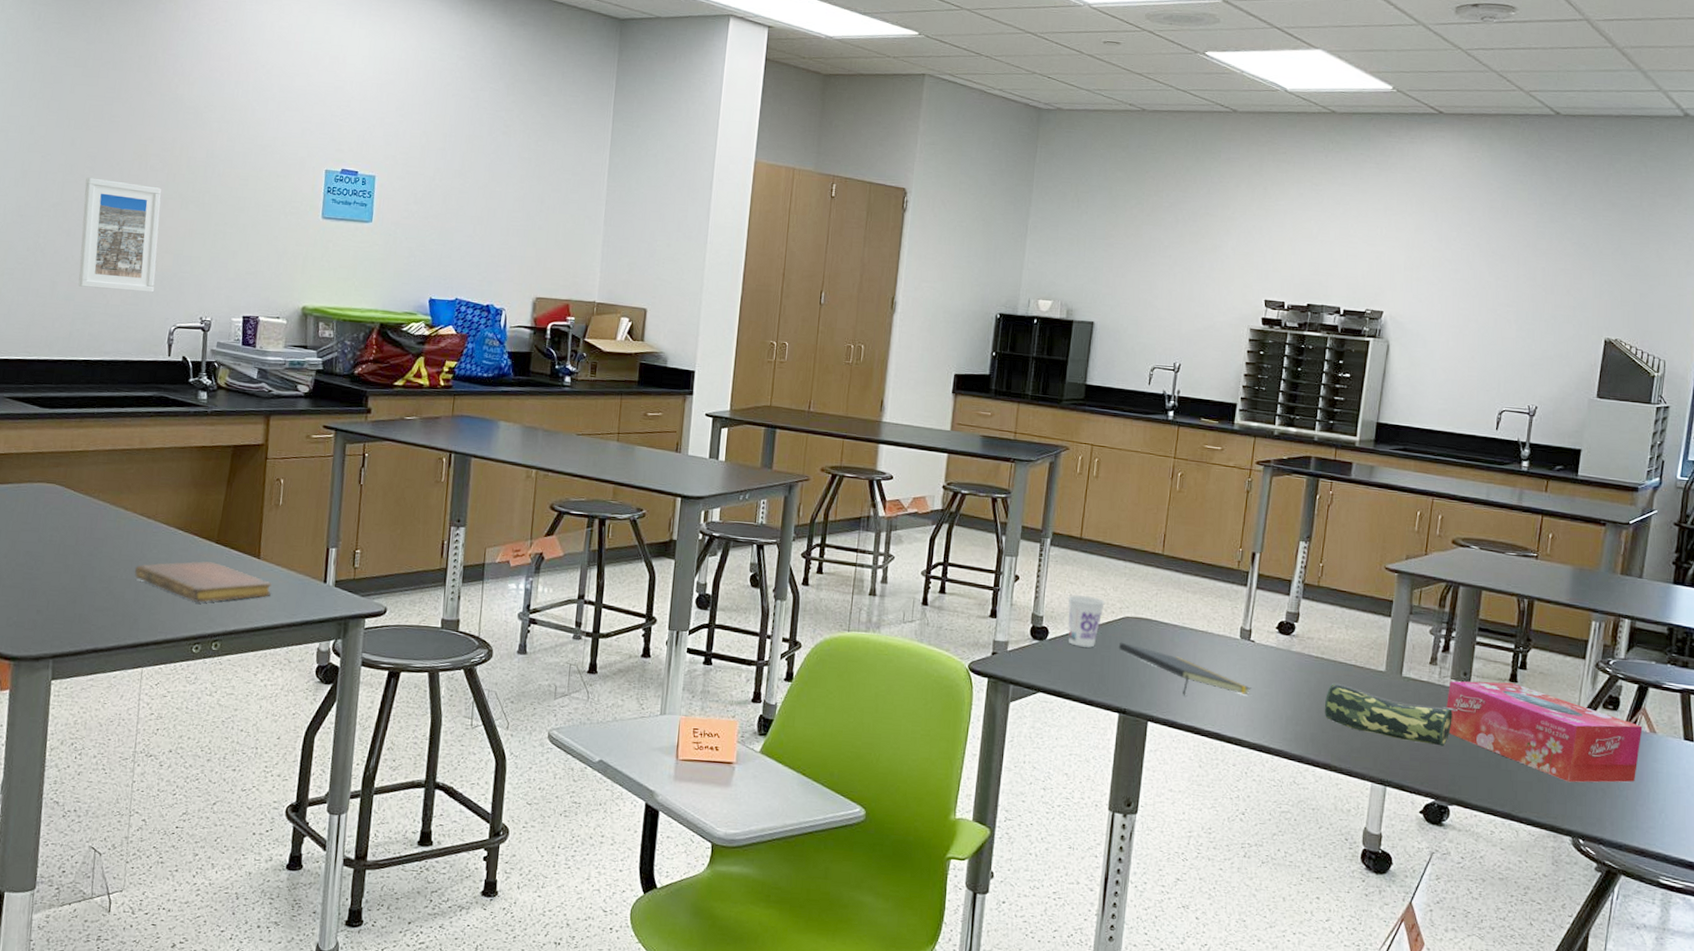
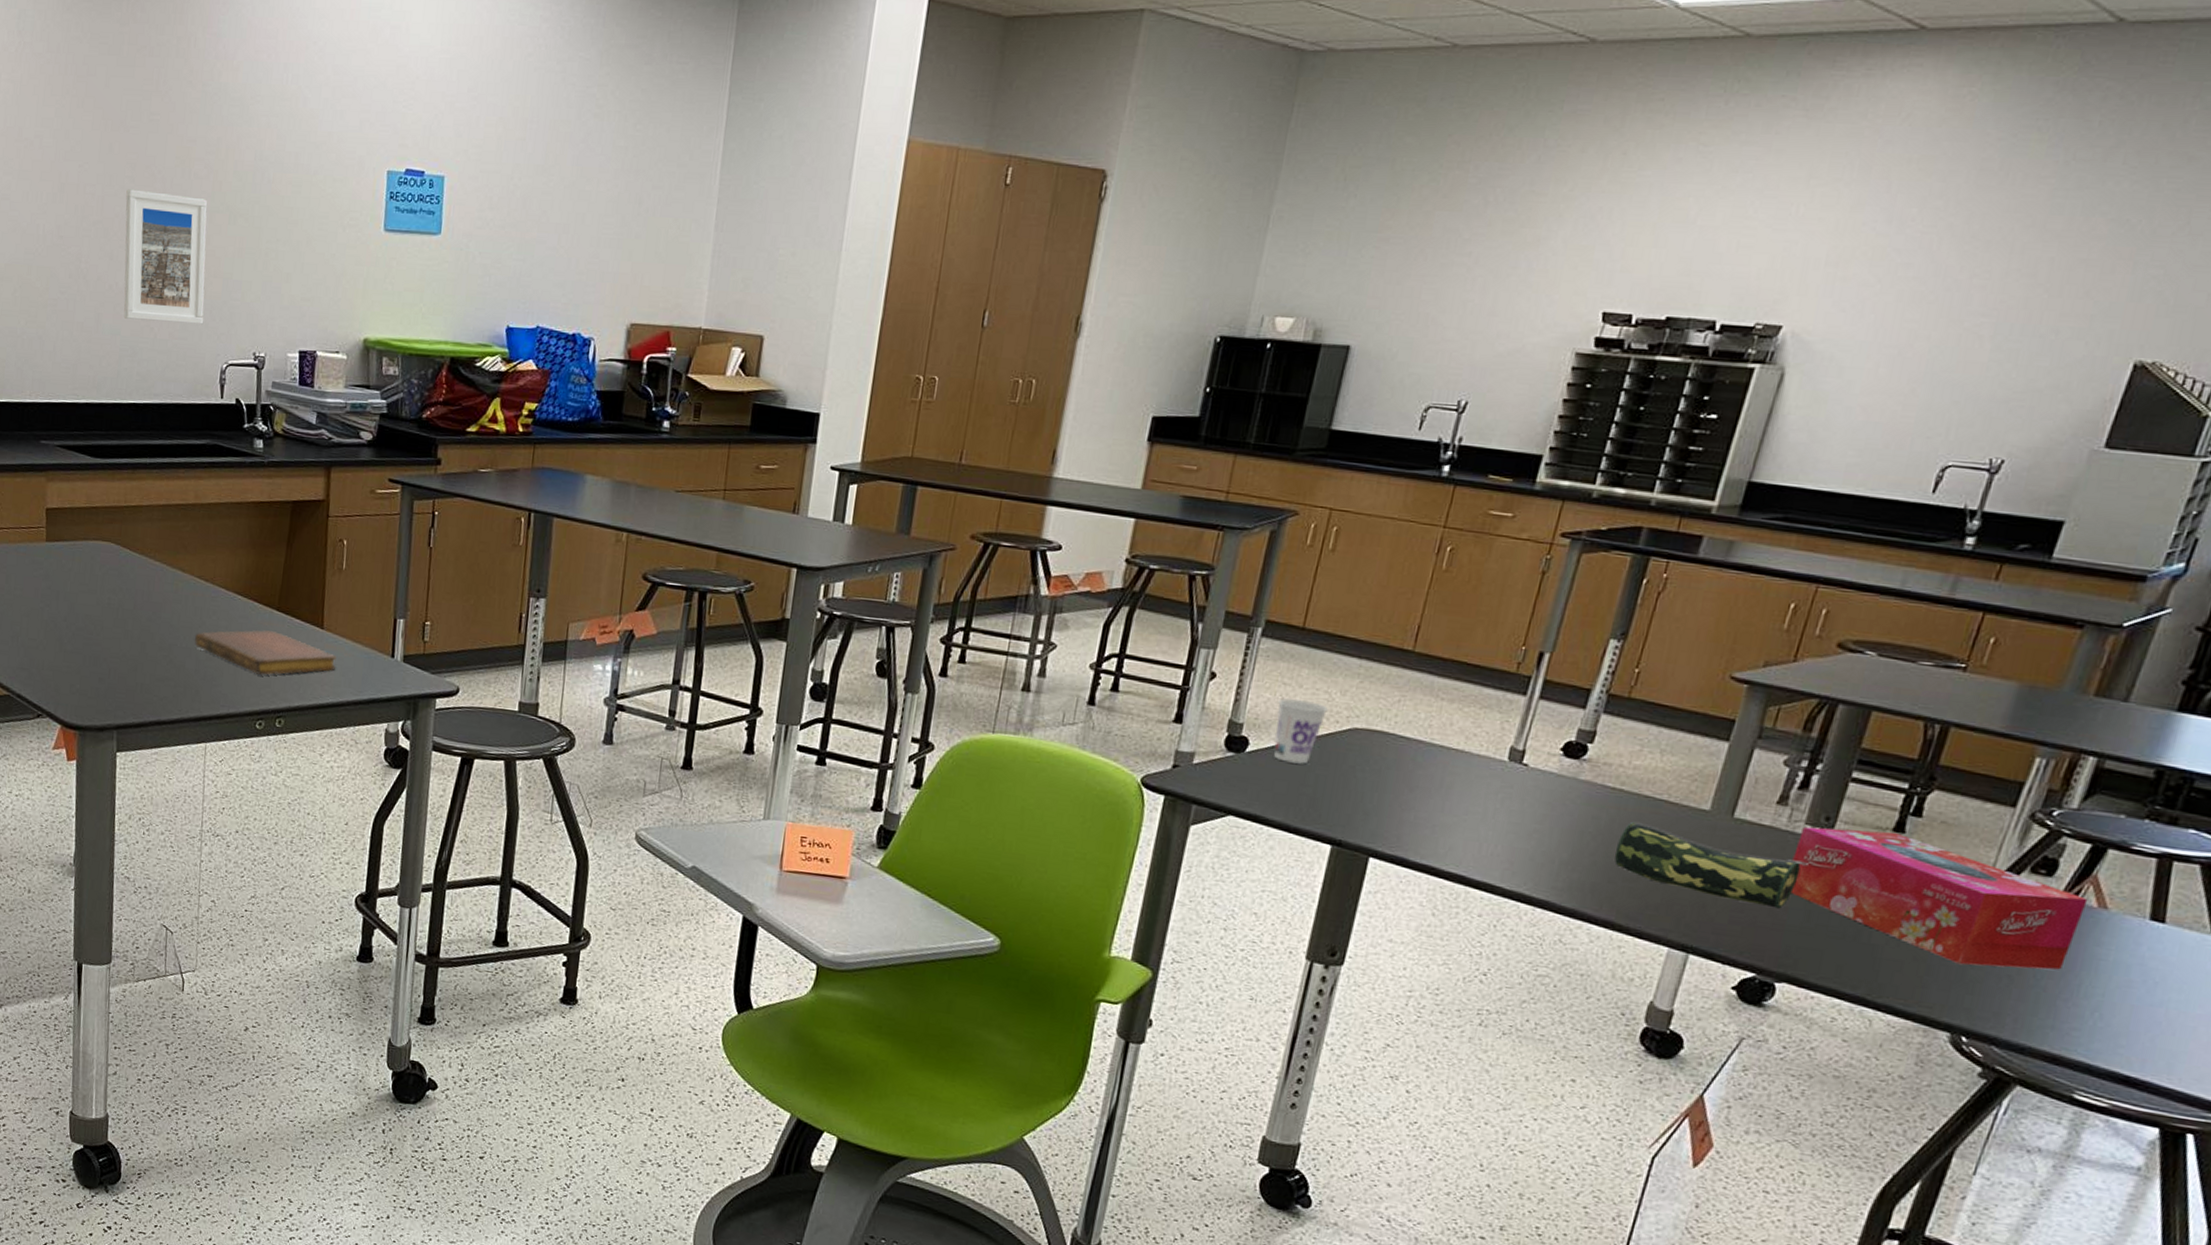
notepad: present [1118,642,1251,696] -> none [1339,758,1516,833]

